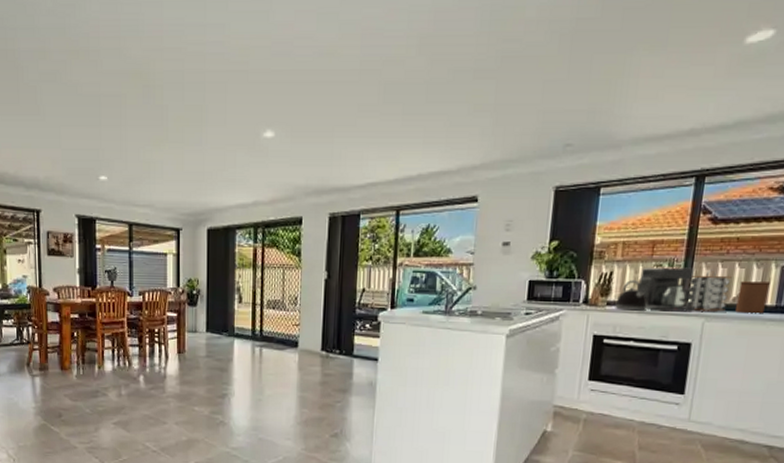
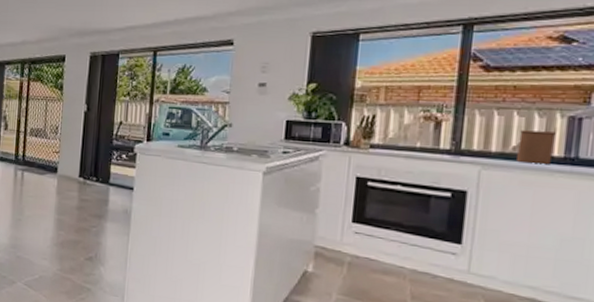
kettle: present [615,280,647,311] -> none [379,124,414,155]
coffee maker: present [638,267,695,312] -> none [404,112,469,159]
spice rack: present [686,269,732,313] -> none [459,117,510,161]

